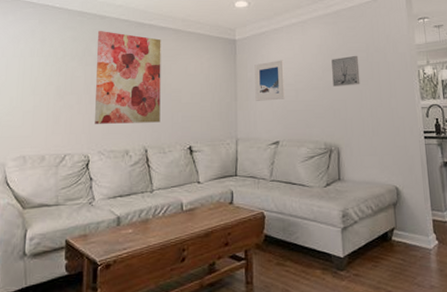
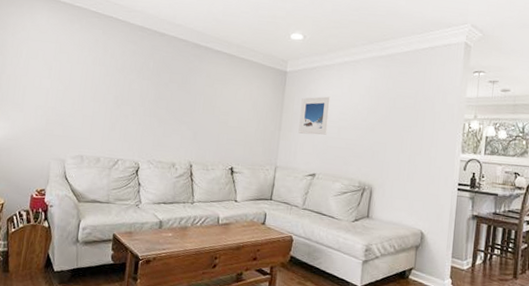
wall art: present [95,31,161,124] -> none [147,48,215,142]
wall art: present [331,55,360,87] -> none [376,101,406,131]

